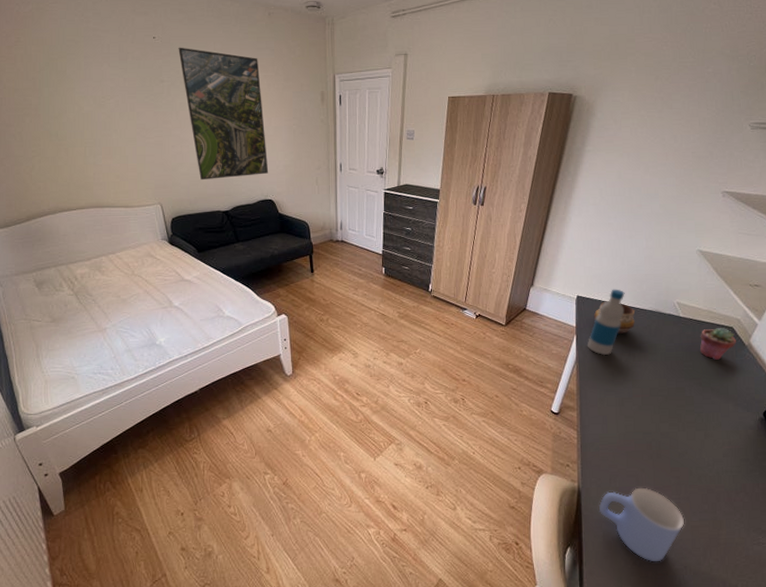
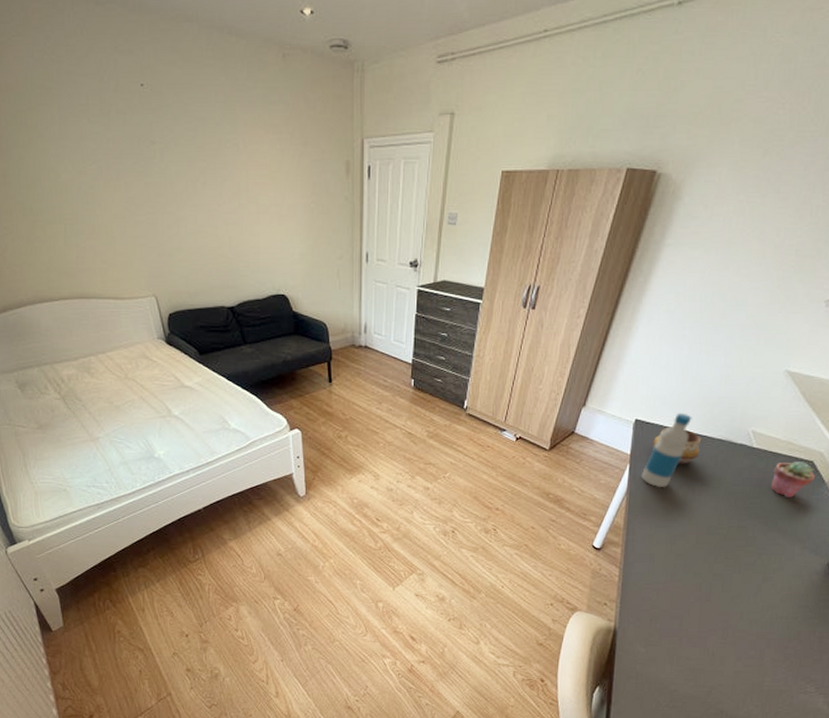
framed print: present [178,47,269,181] -> none [172,98,282,269]
mug: present [598,487,685,562] -> none [634,630,728,706]

